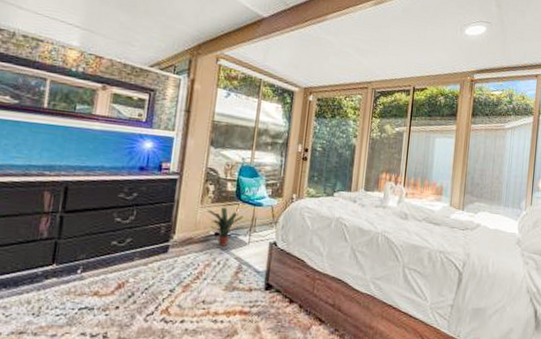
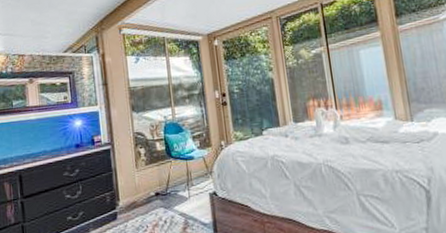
potted plant: present [206,207,244,246] -> none [142,167,181,205]

